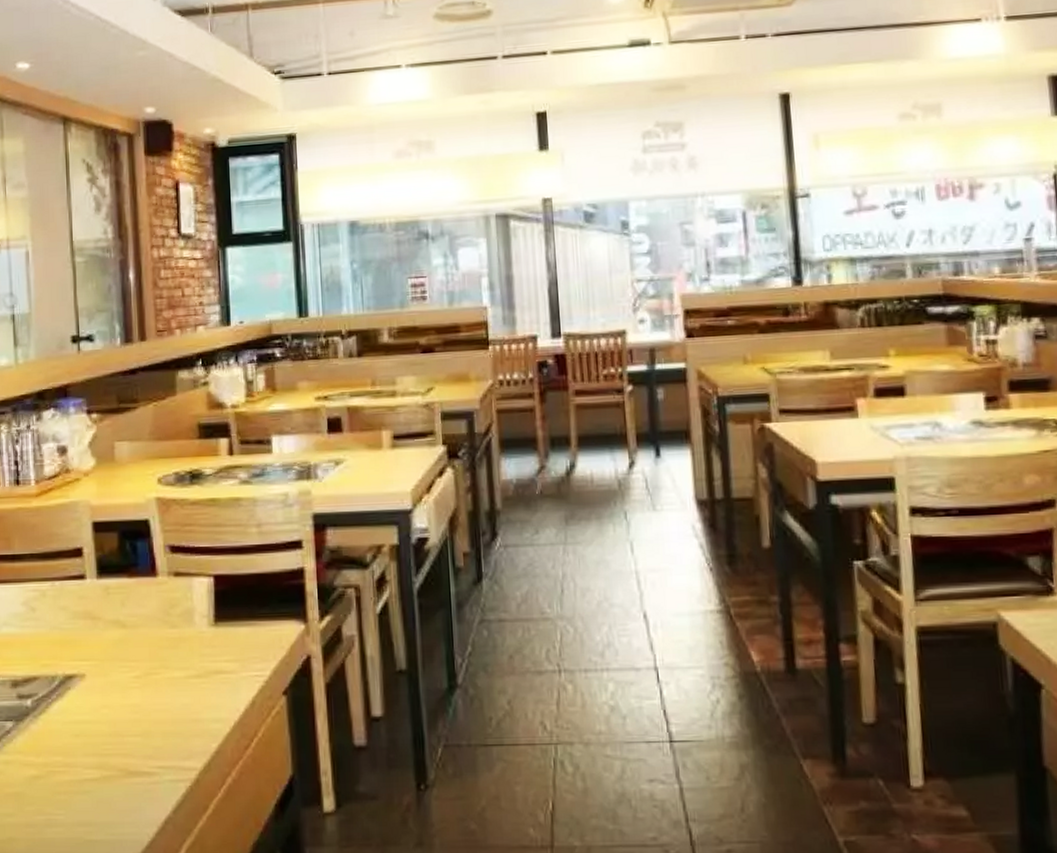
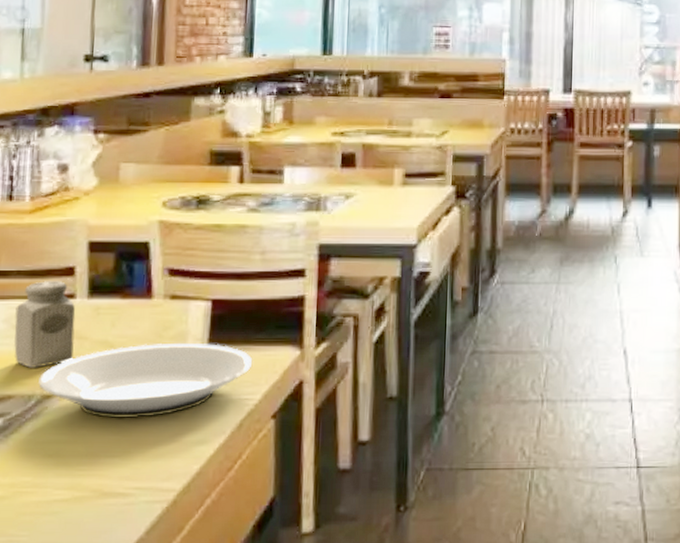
salt shaker: none [32,562,90,649] -> present [13,281,76,368]
plate: none [60,620,259,698] -> present [38,342,253,419]

